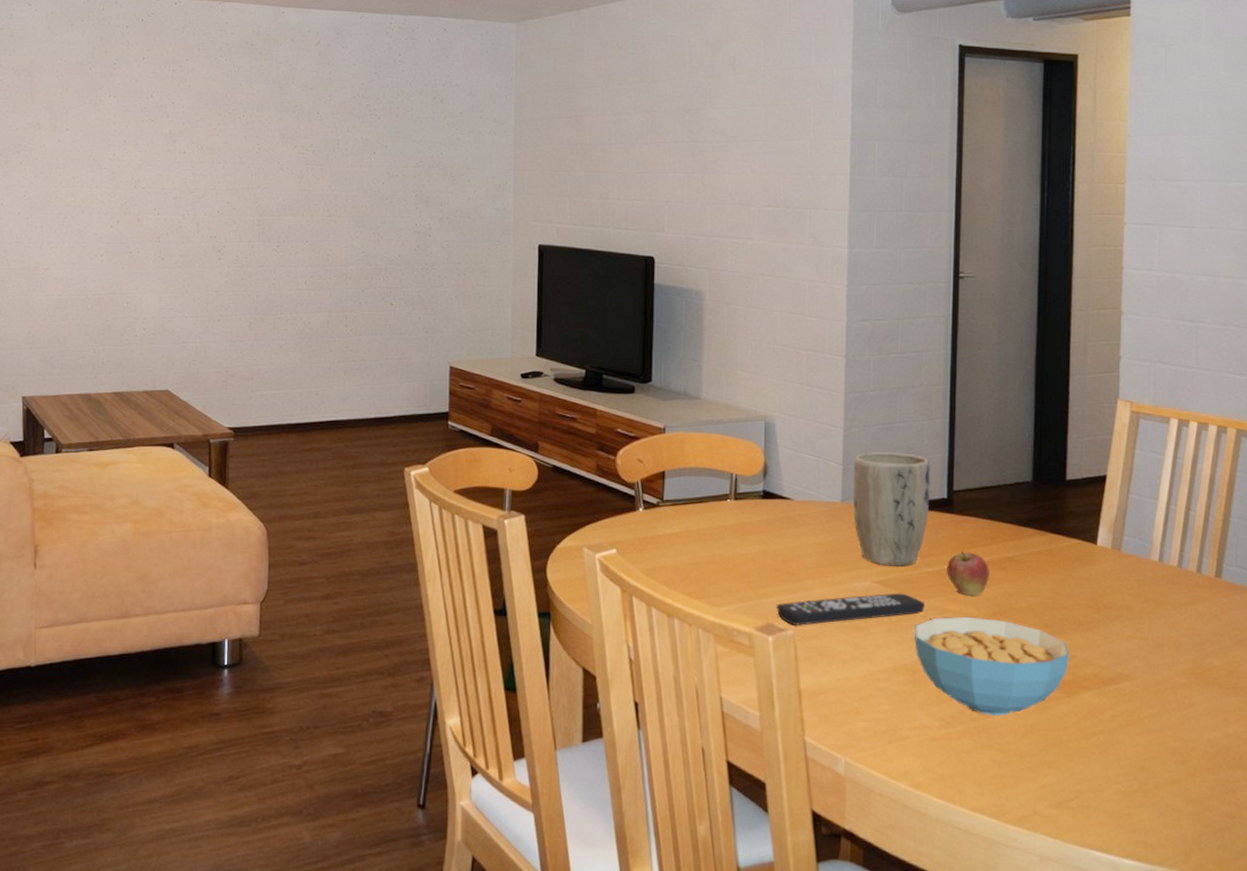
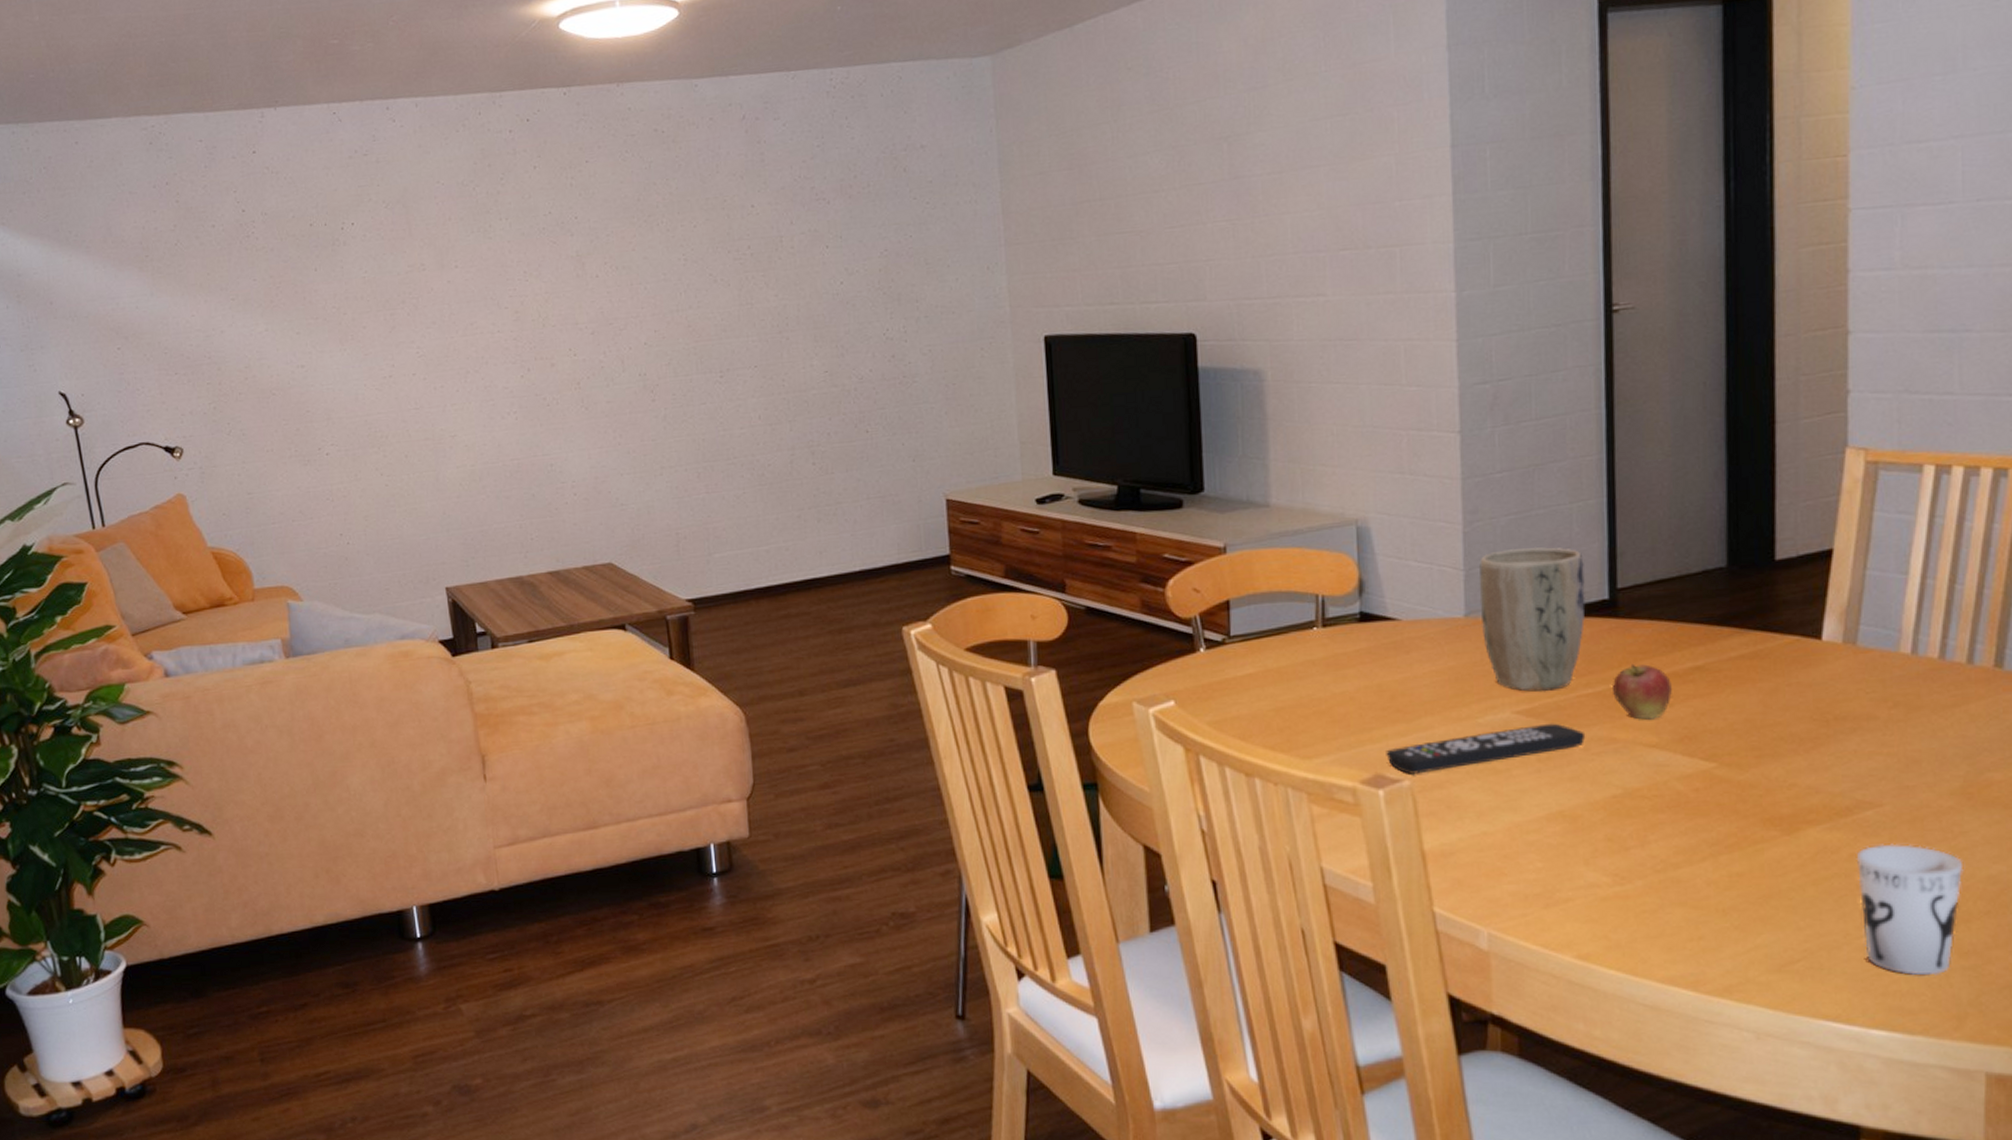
cereal bowl: present [915,616,1070,716] -> none [1572,745,1788,865]
cup: none [1116,709,1191,818] -> present [1856,843,1964,976]

